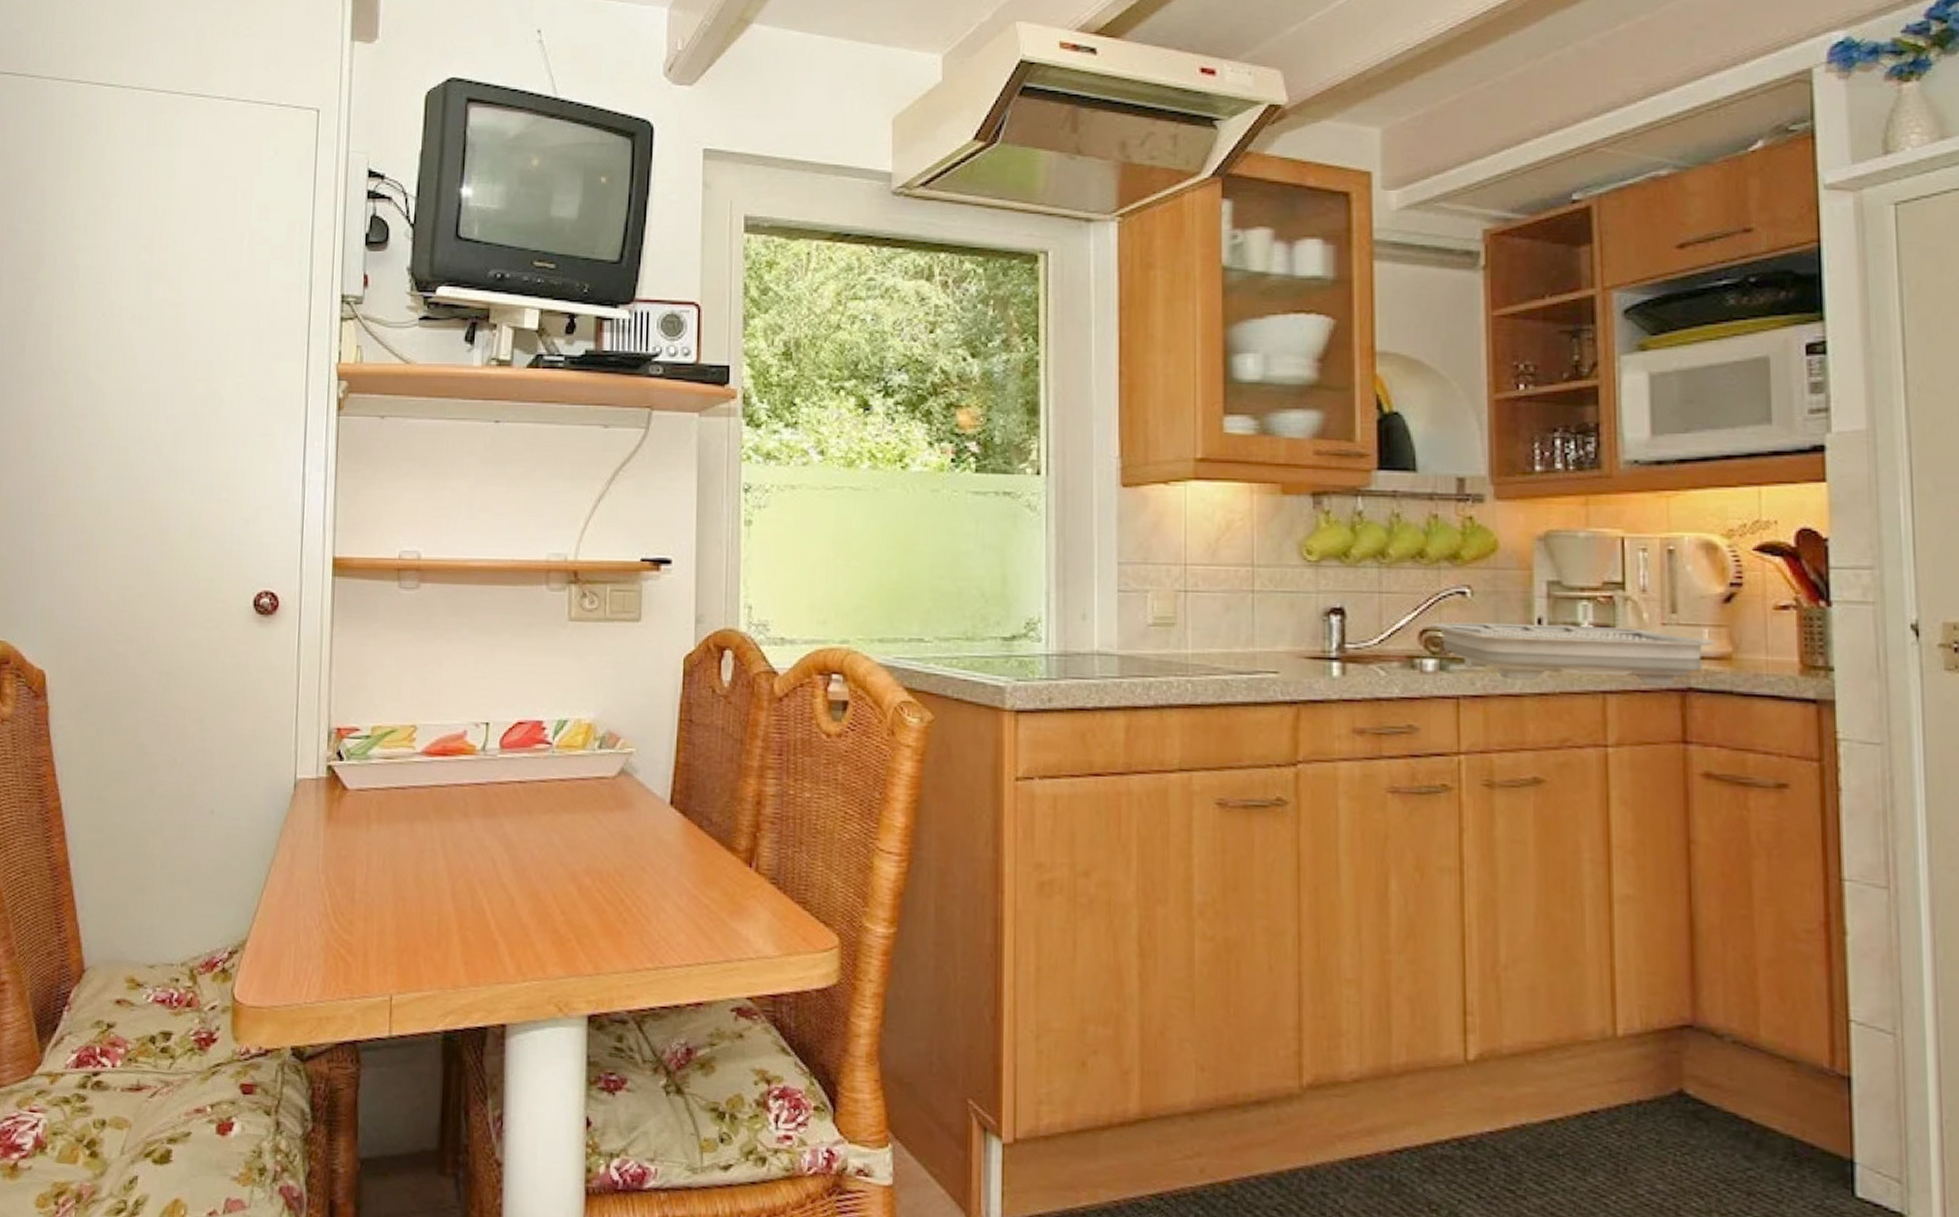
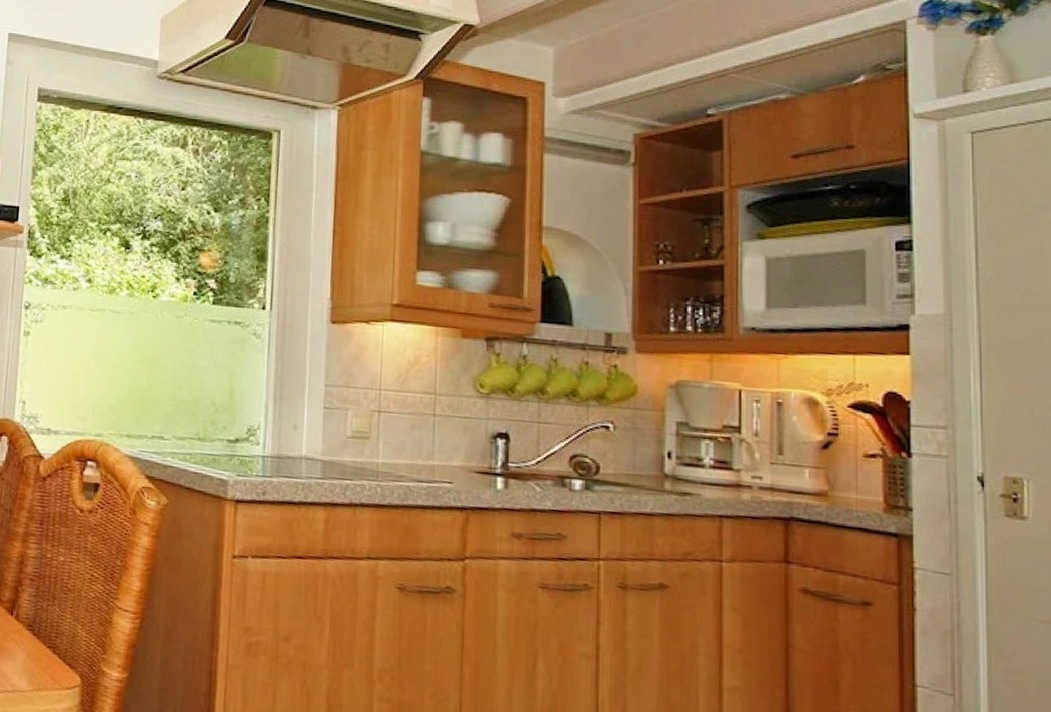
dish rack: present [1431,622,1715,687] -> none [579,449,814,515]

